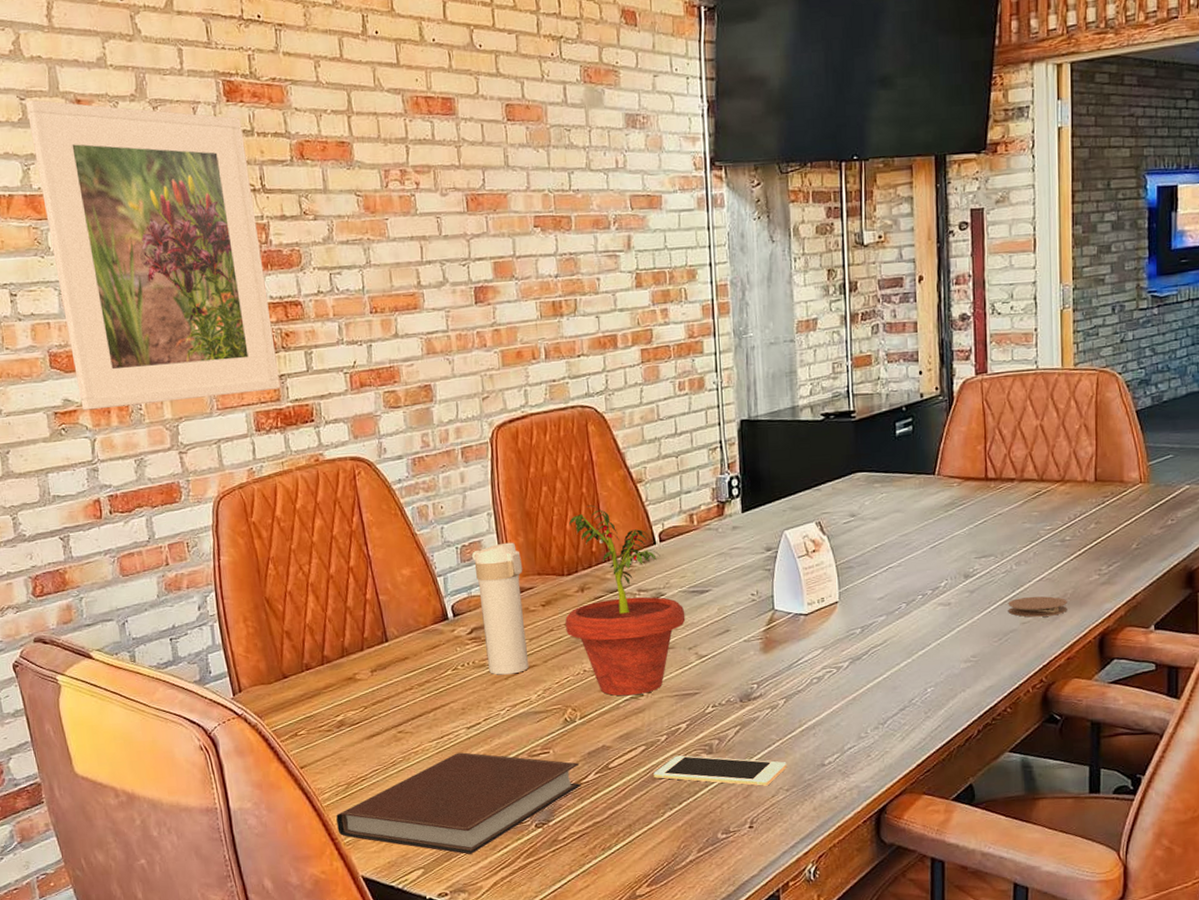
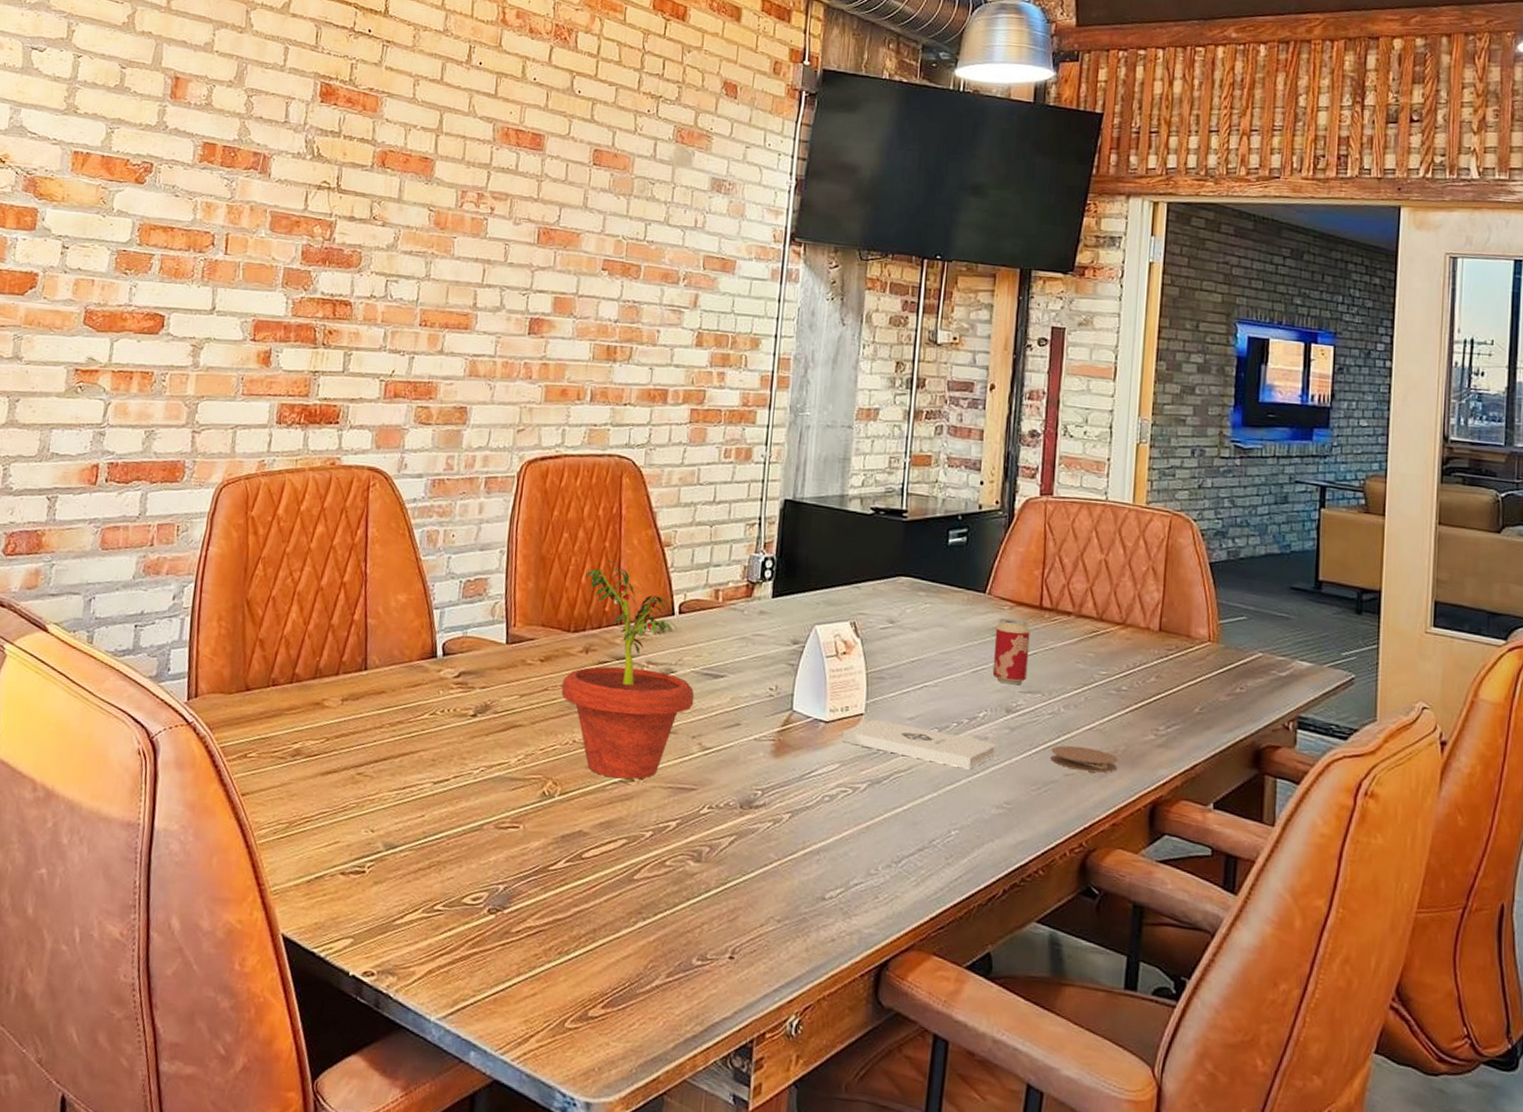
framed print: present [26,99,281,411] -> none [104,69,331,385]
notebook: present [336,752,581,855] -> none [267,809,550,932]
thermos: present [471,542,529,675] -> none [469,585,528,731]
cell phone: present [653,755,787,786] -> none [630,857,783,912]
notepad: none [822,604,959,634] -> present [842,719,996,770]
beverage can: none [947,493,980,553] -> present [992,618,1030,685]

